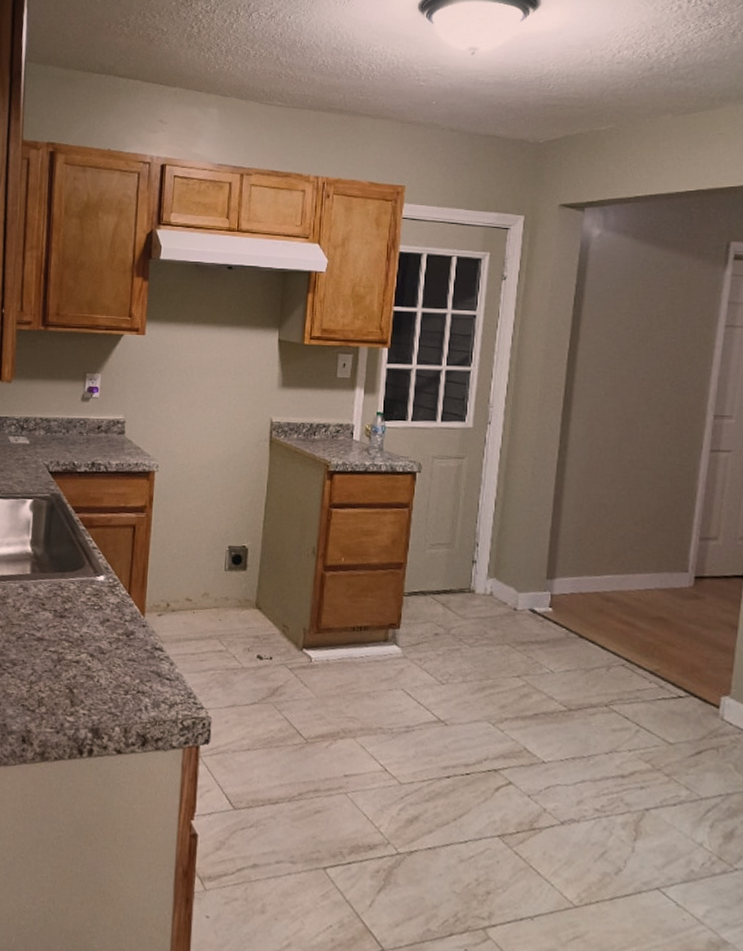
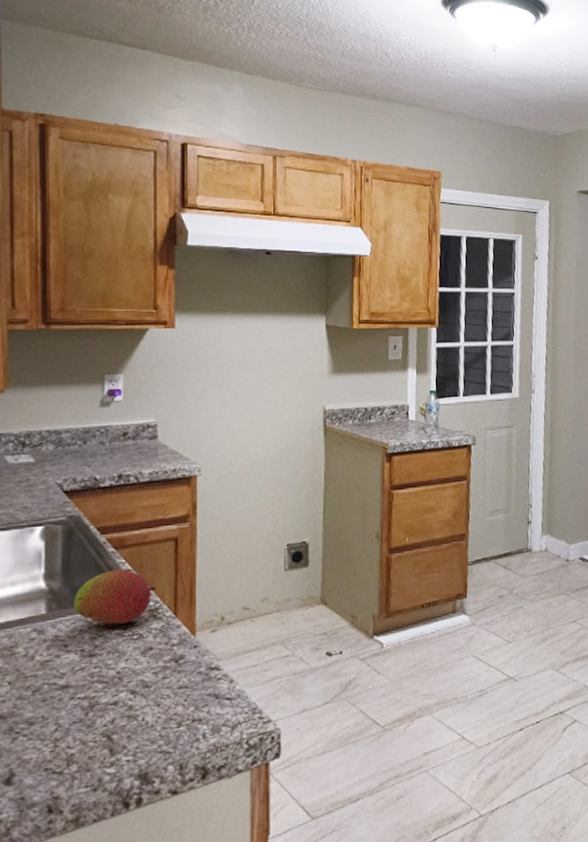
fruit: none [51,545,116,594] -> present [74,569,157,625]

